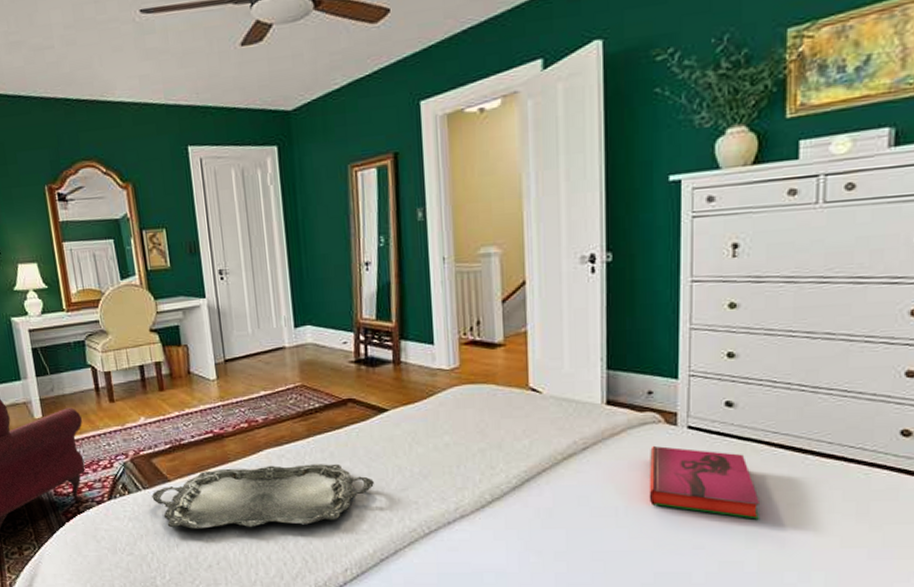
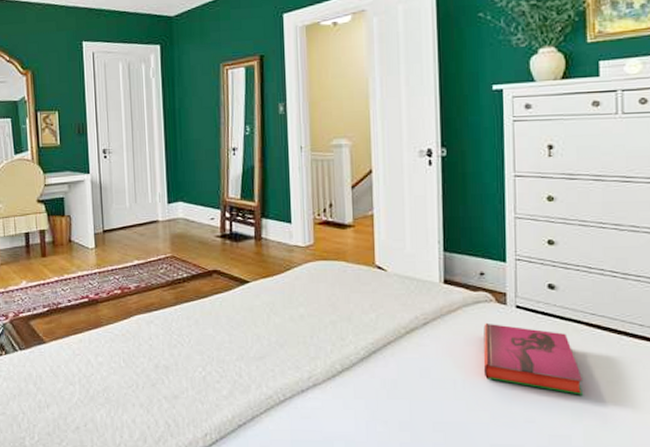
serving tray: present [152,463,374,529] -> none [27,331,234,391]

